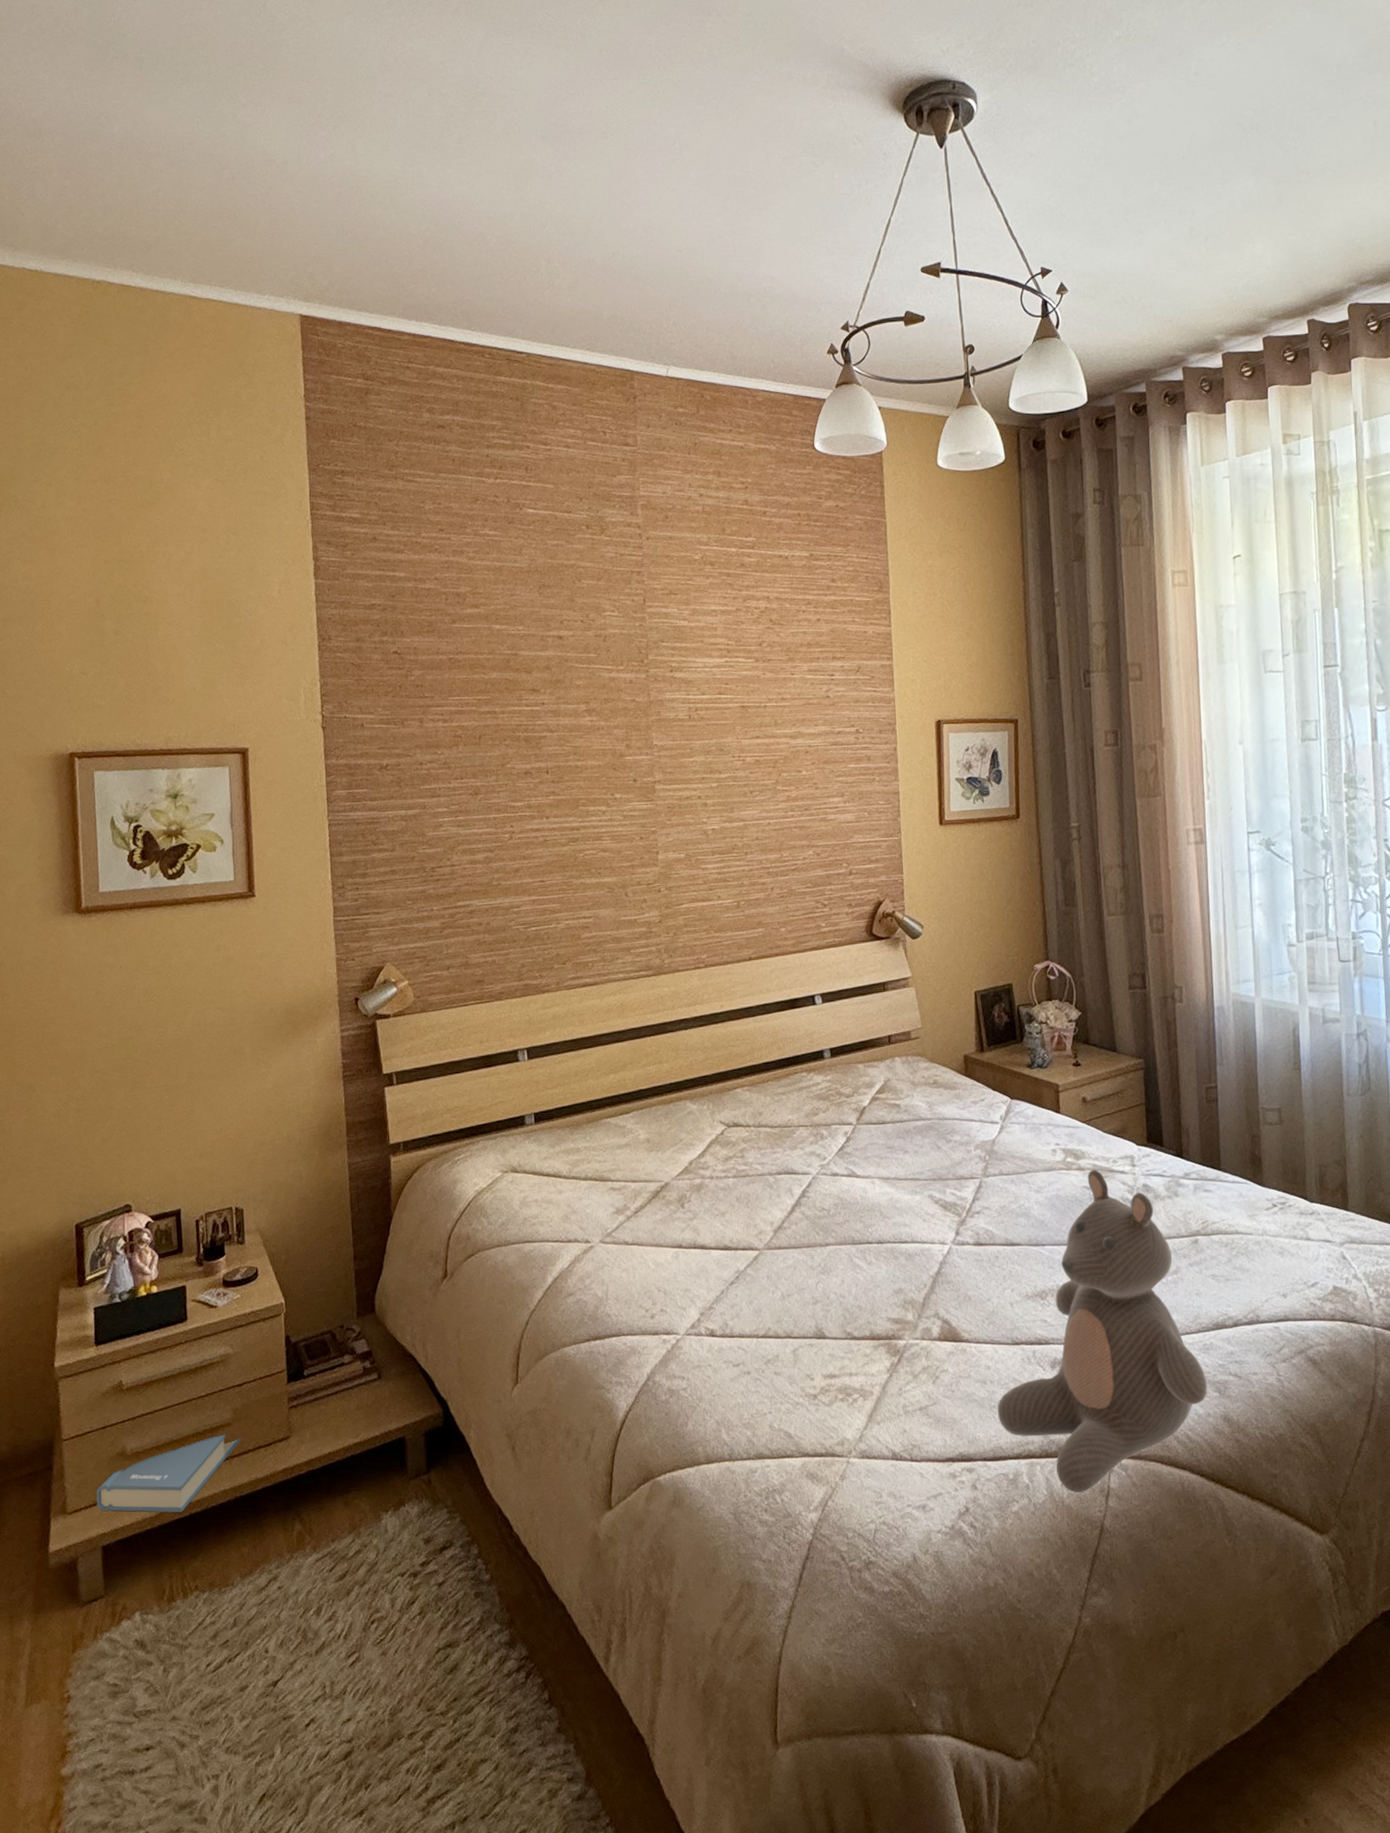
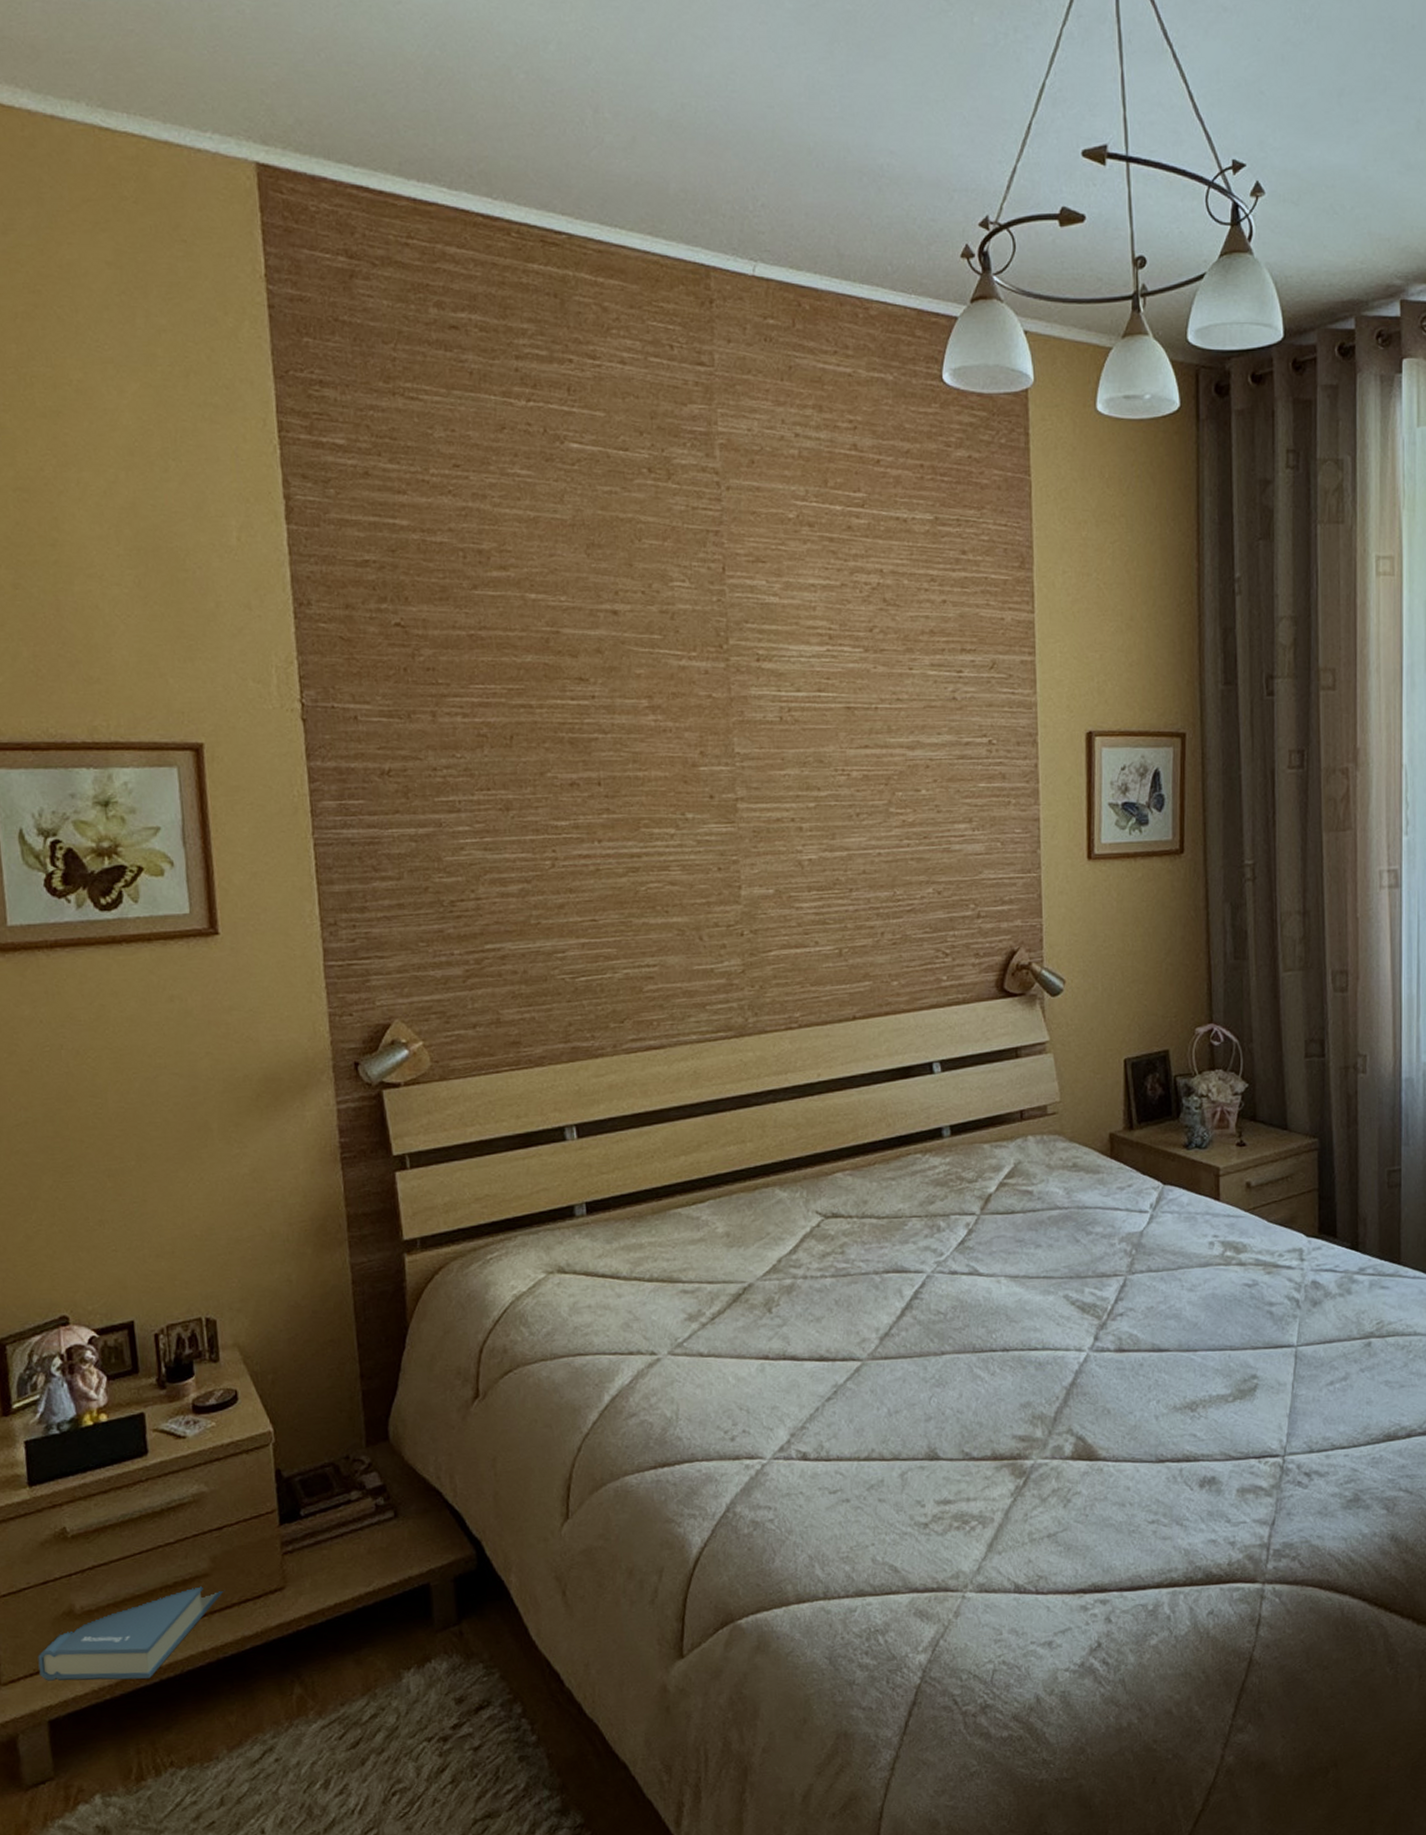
teddy bear: present [997,1169,1208,1493] -> none [1136,1264,1375,1624]

